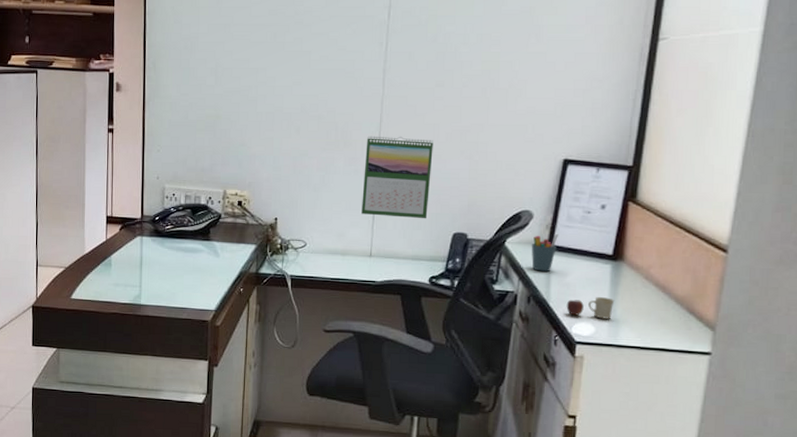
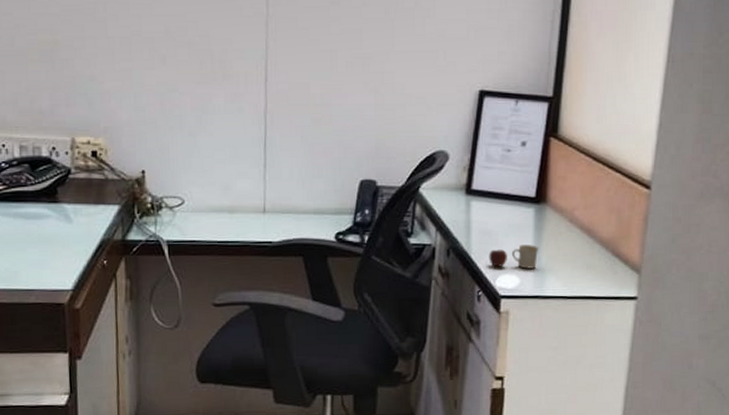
calendar: present [361,136,433,219] -> none [249,65,332,165]
pen holder: present [531,234,558,271] -> none [448,177,477,220]

